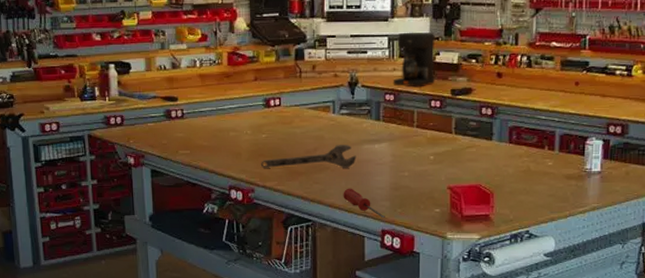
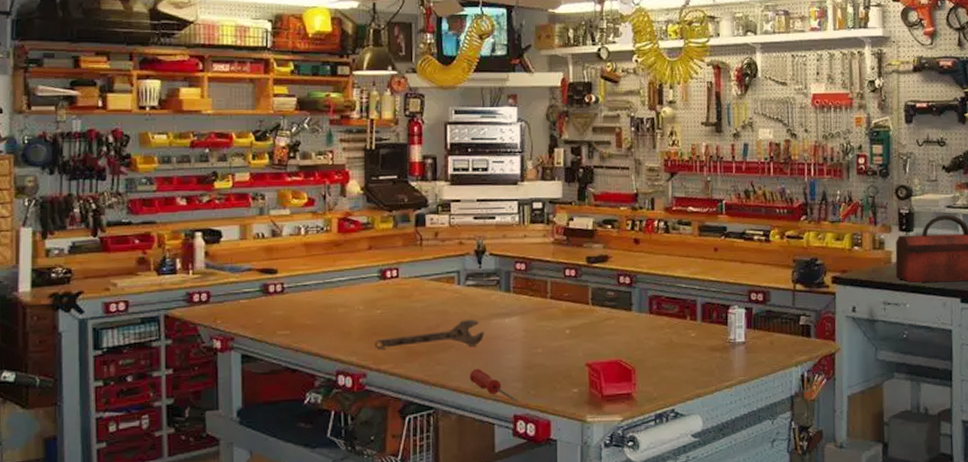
coffee maker: present [393,32,435,88] -> none [523,196,569,255]

